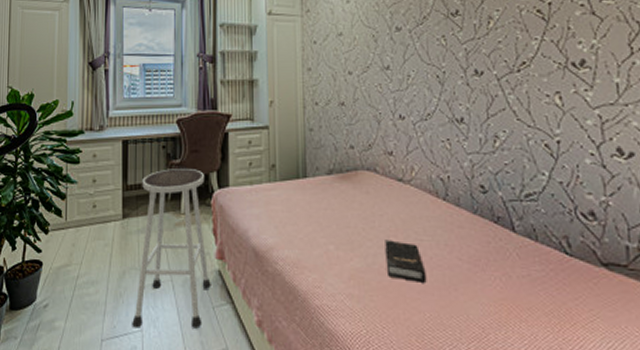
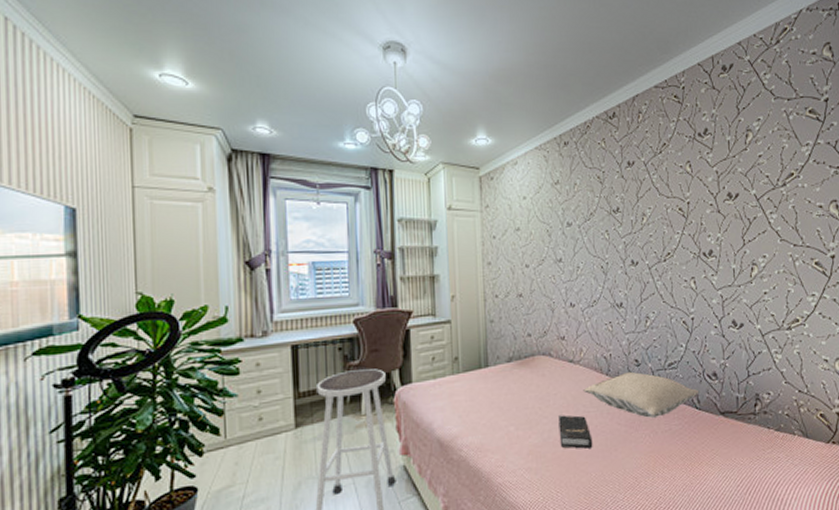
pillow: none [415,198,570,258] -> present [583,371,700,418]

